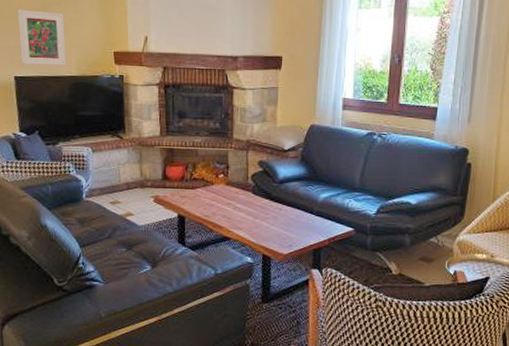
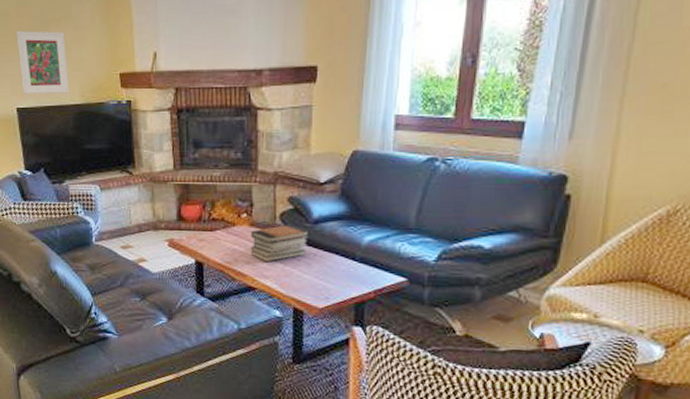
book stack: none [226,183,276,216] -> present [250,224,310,263]

